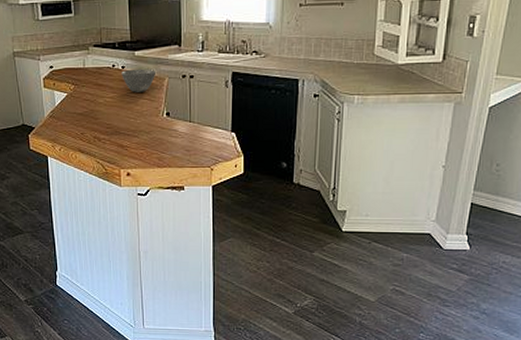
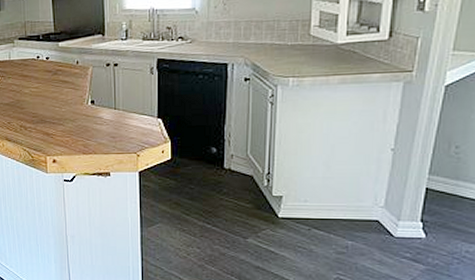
bowl: present [121,69,155,92] -> none [46,59,79,82]

